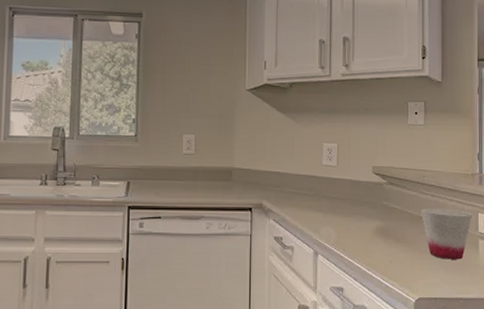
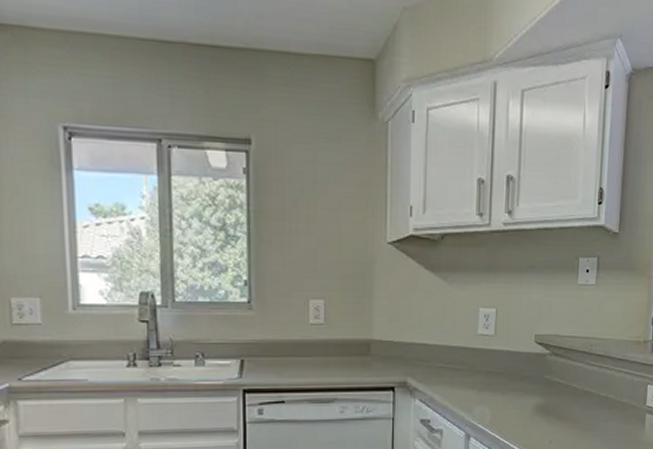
cup: present [420,207,472,259] -> none [585,380,641,437]

